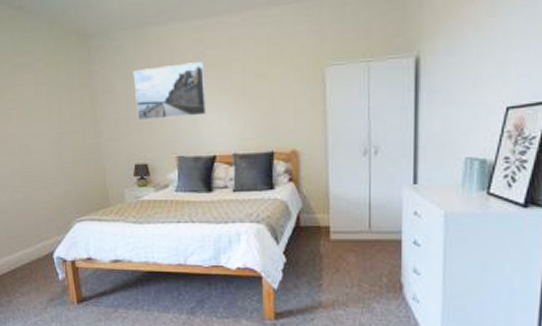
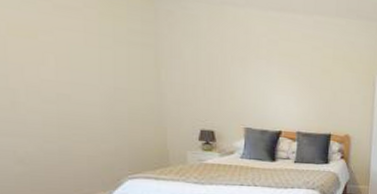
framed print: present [133,62,207,121] -> none [205,42,277,96]

